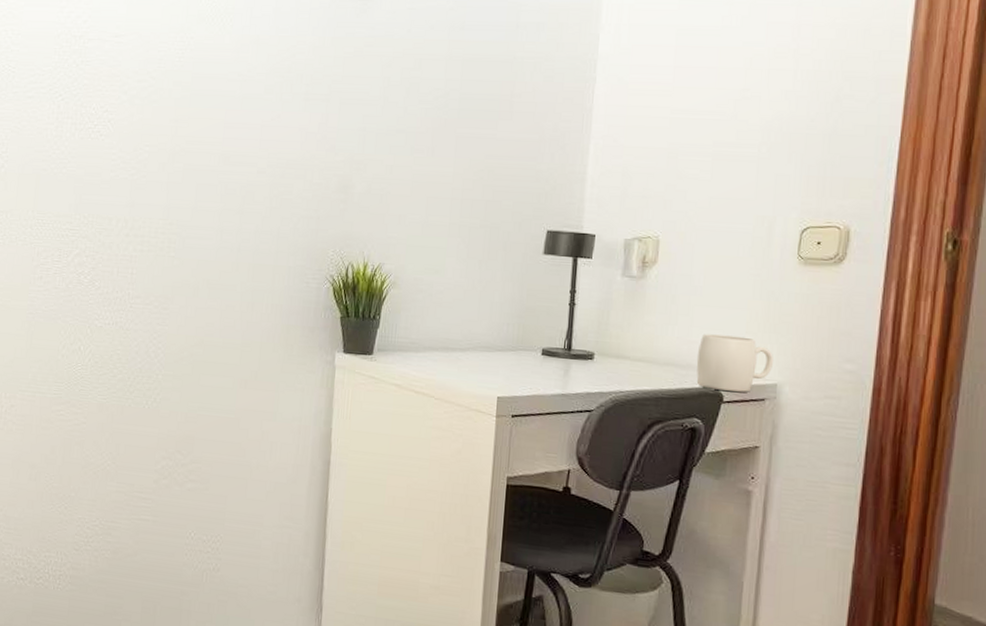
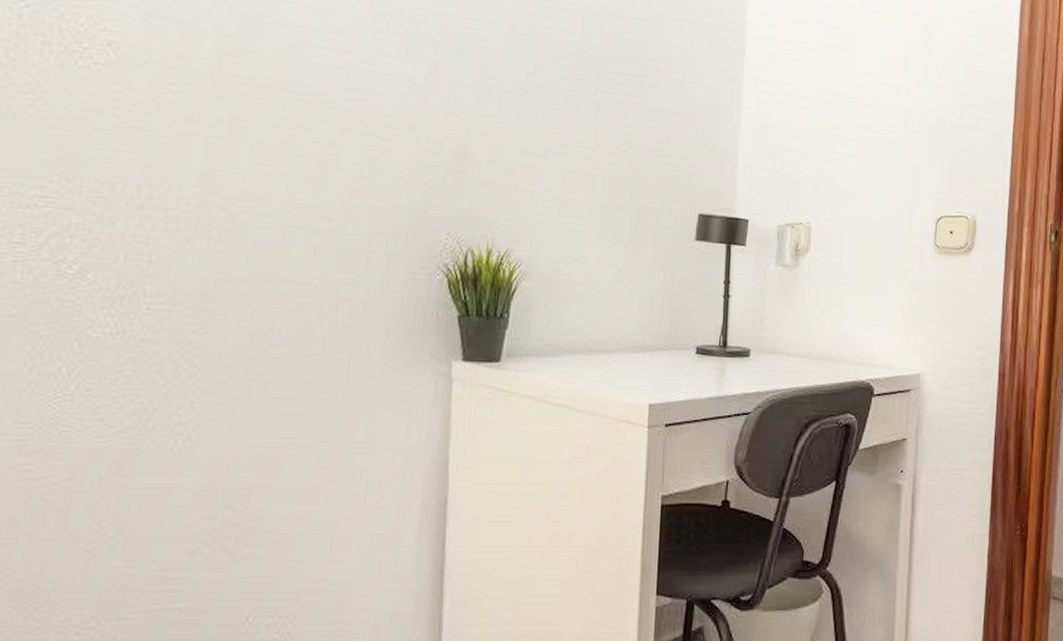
mug: present [696,334,773,392] -> none [848,325,916,385]

